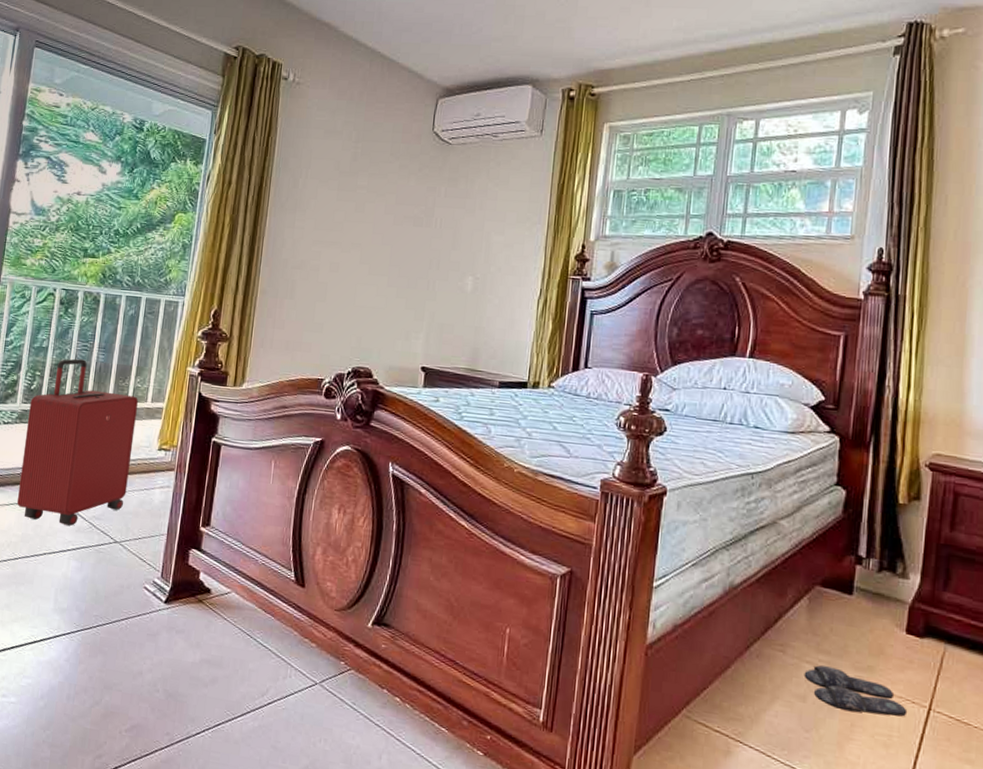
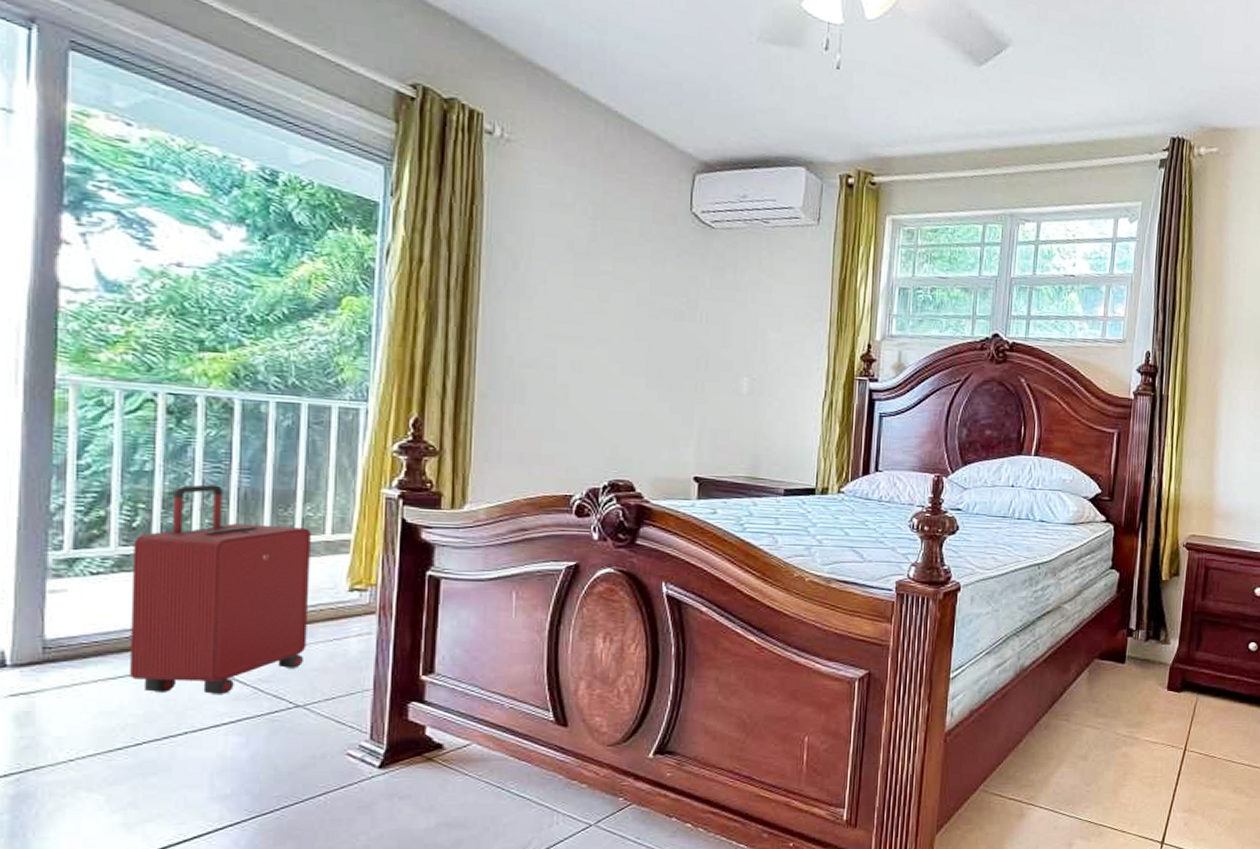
slippers: present [804,665,906,717] -> none [1085,728,1167,763]

